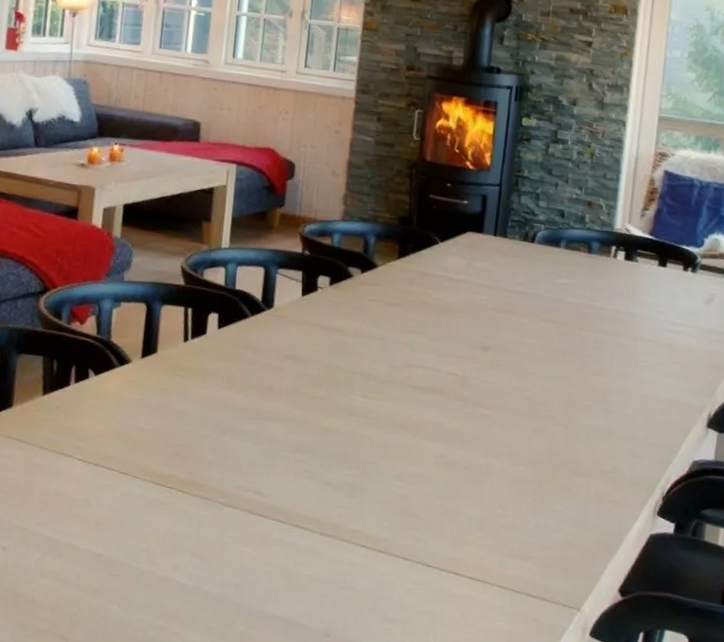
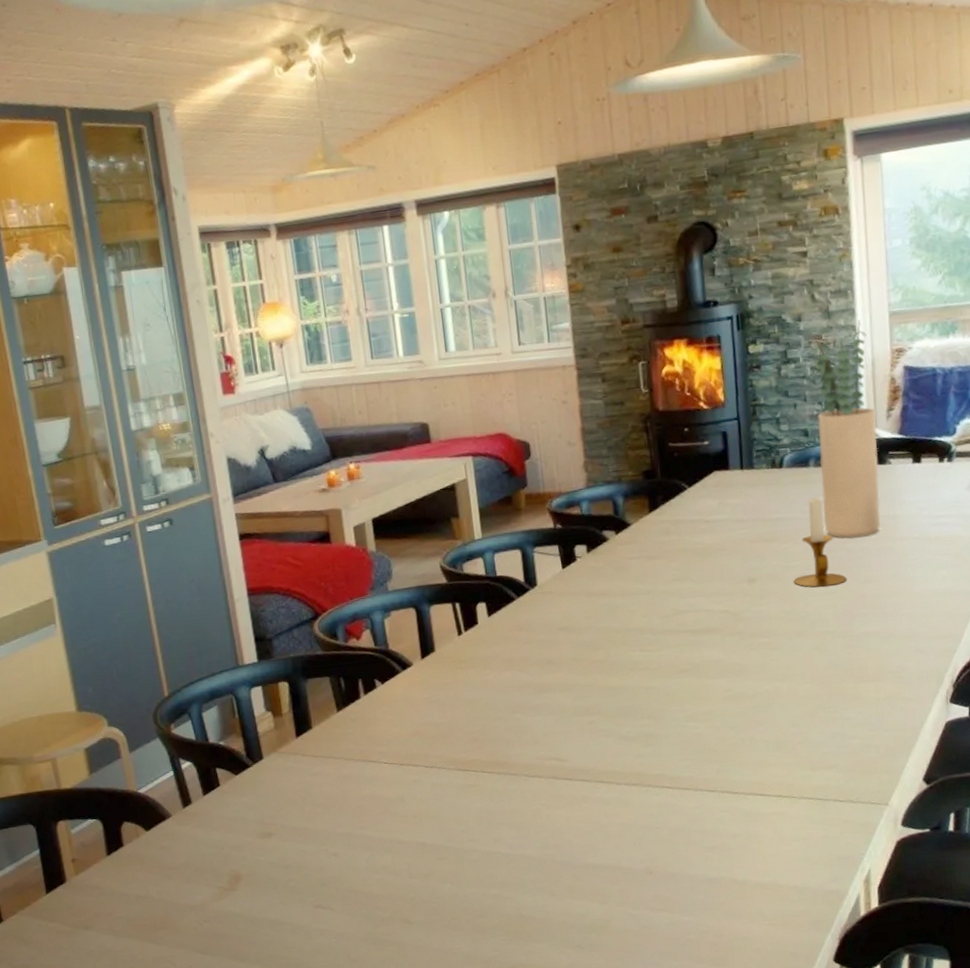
candlestick: none [525,278,577,371] -> present [793,497,846,587]
vase: none [564,117,635,328] -> present [813,320,880,538]

